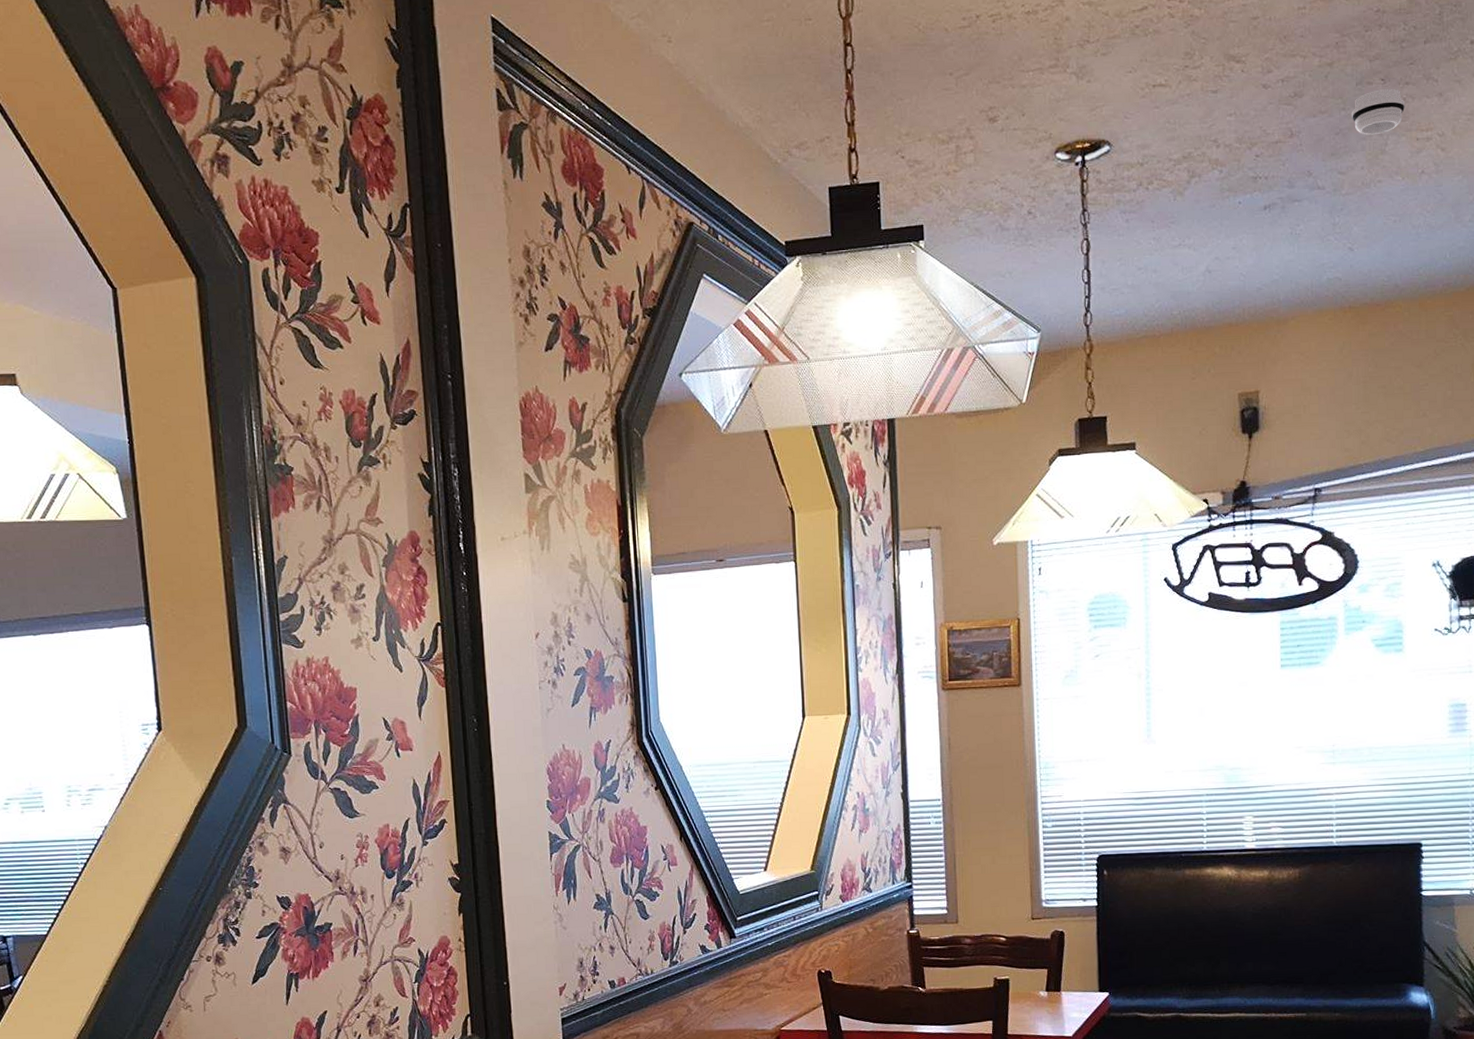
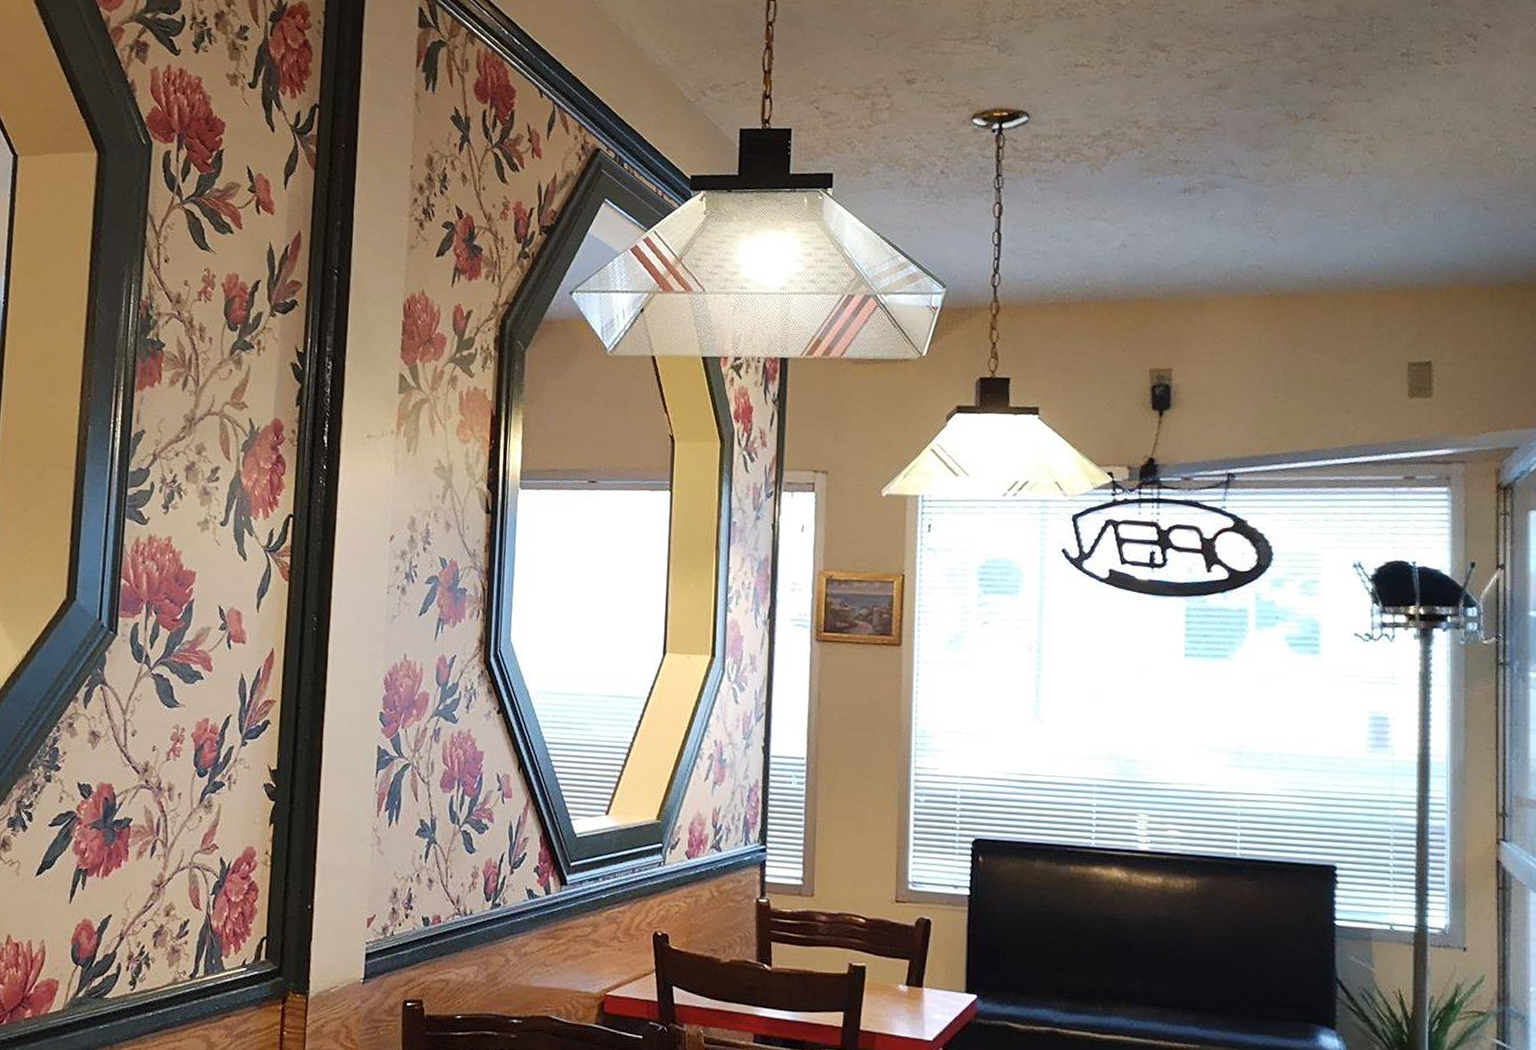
smoke detector: present [1351,88,1406,135] -> none [1277,89,1333,132]

